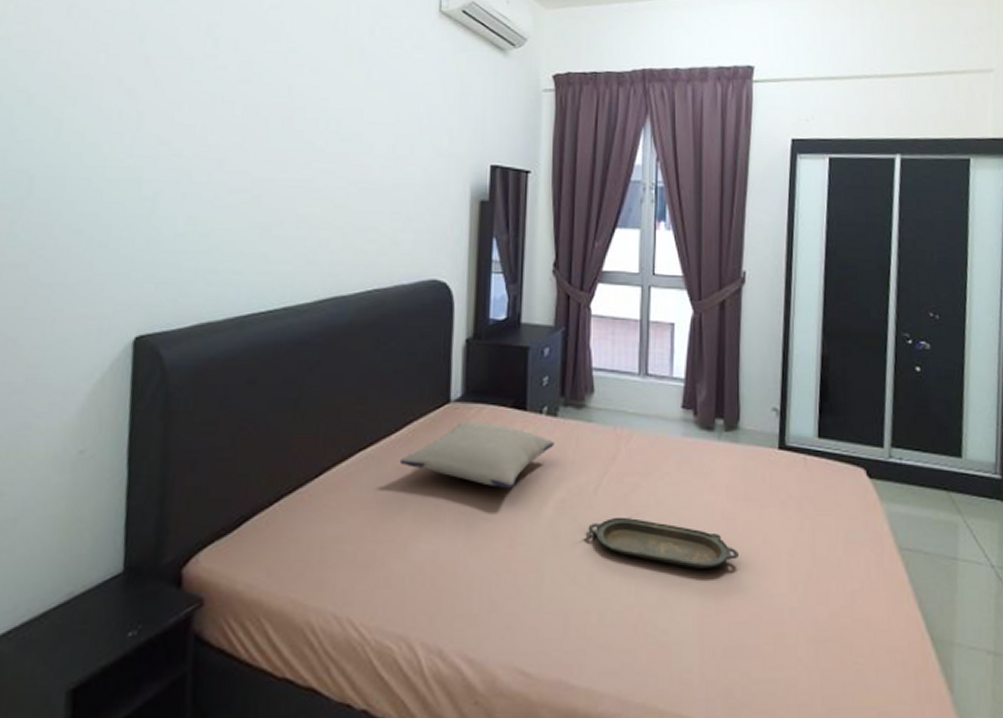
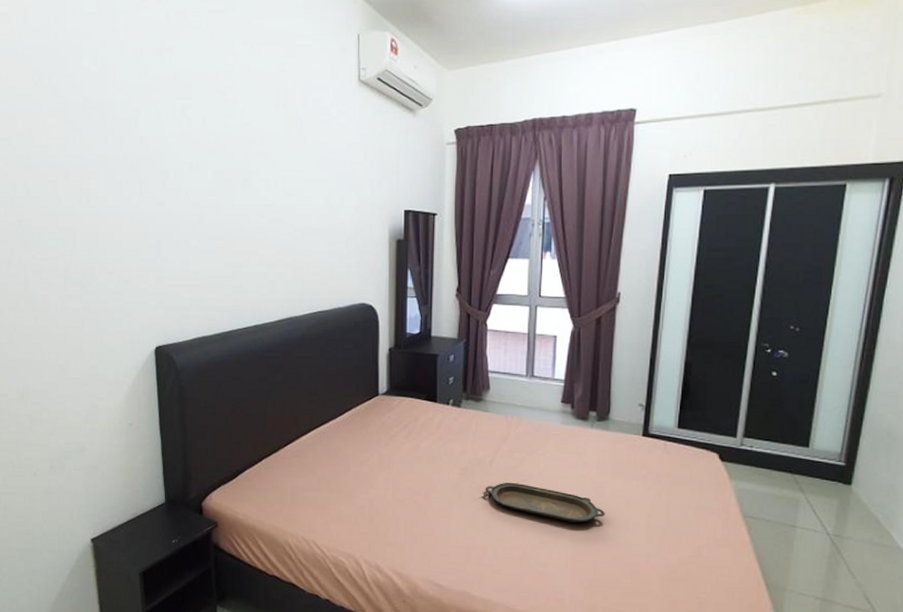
pillow: present [399,421,554,489] -> none [343,409,458,459]

